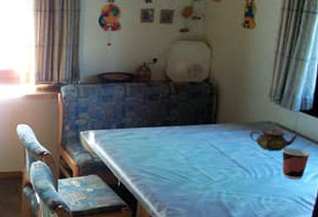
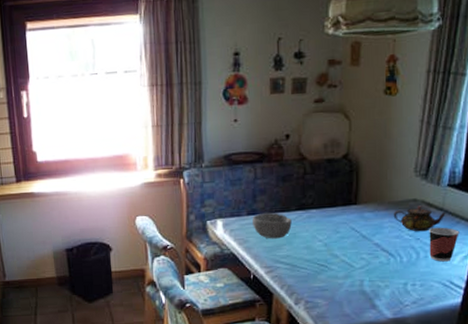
bowl: none [121,127,157,151] -> present [252,212,292,239]

